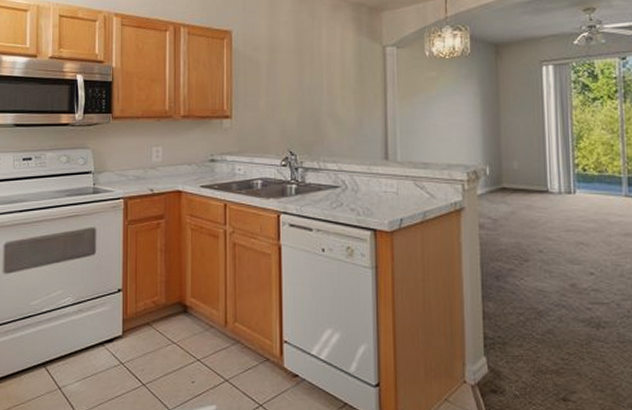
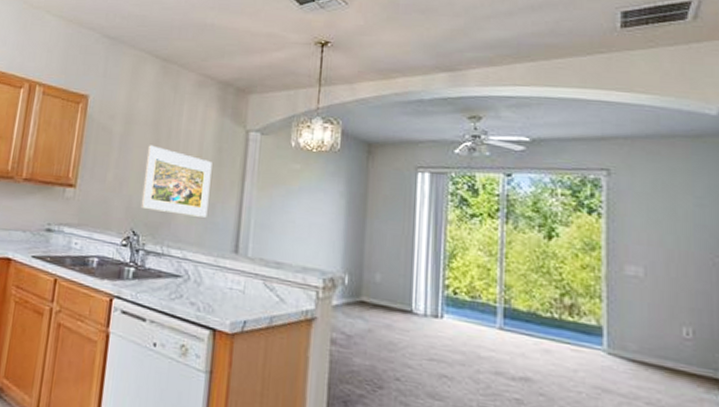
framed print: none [293,70,356,131] -> present [140,145,212,218]

